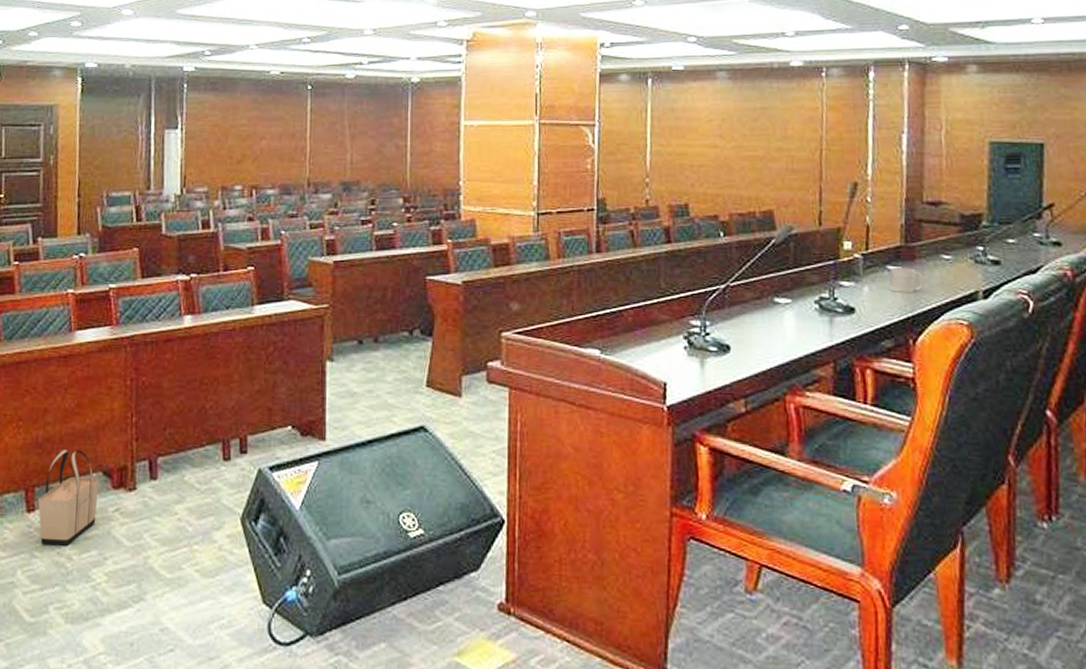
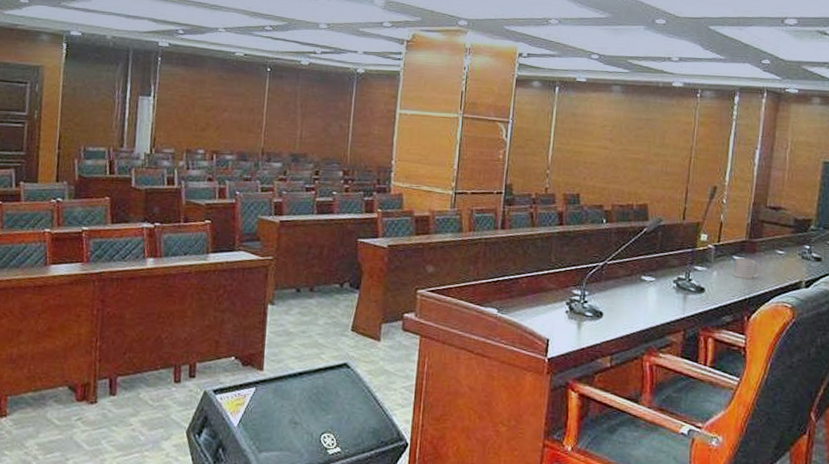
shopping bag: present [37,448,100,546] -> none [9,365,65,447]

